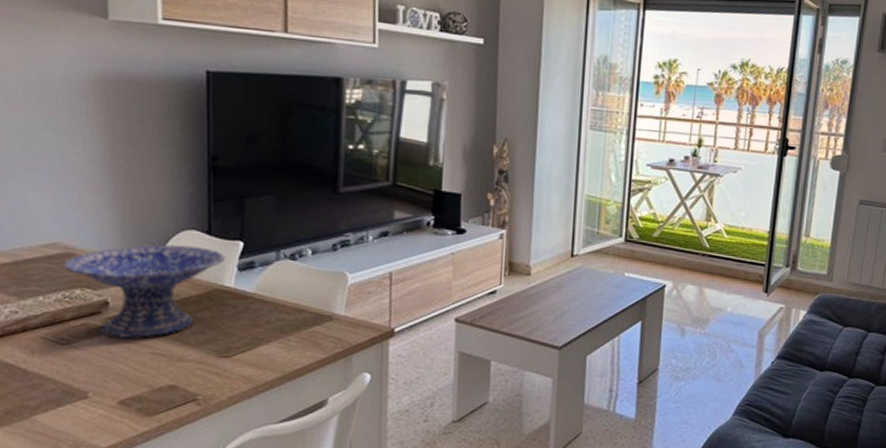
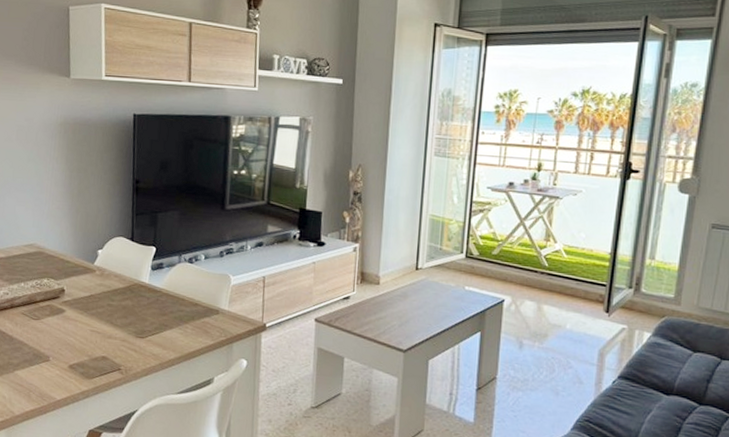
decorative bowl: present [63,244,225,338] -> none [37,247,143,319]

